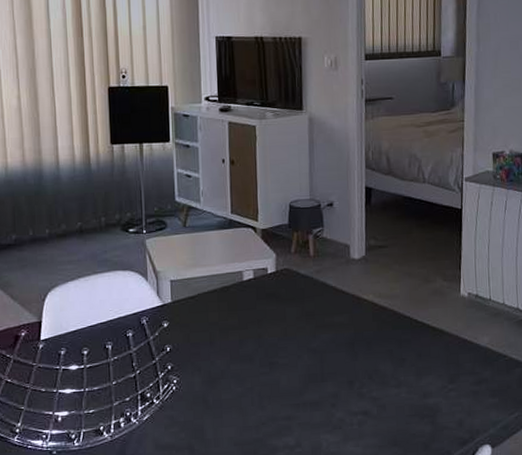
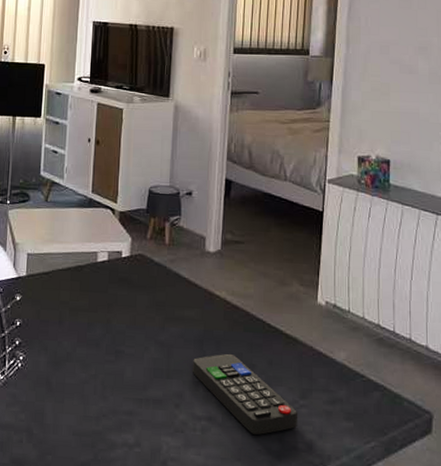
remote control: none [346,351,448,422] -> present [193,353,299,436]

